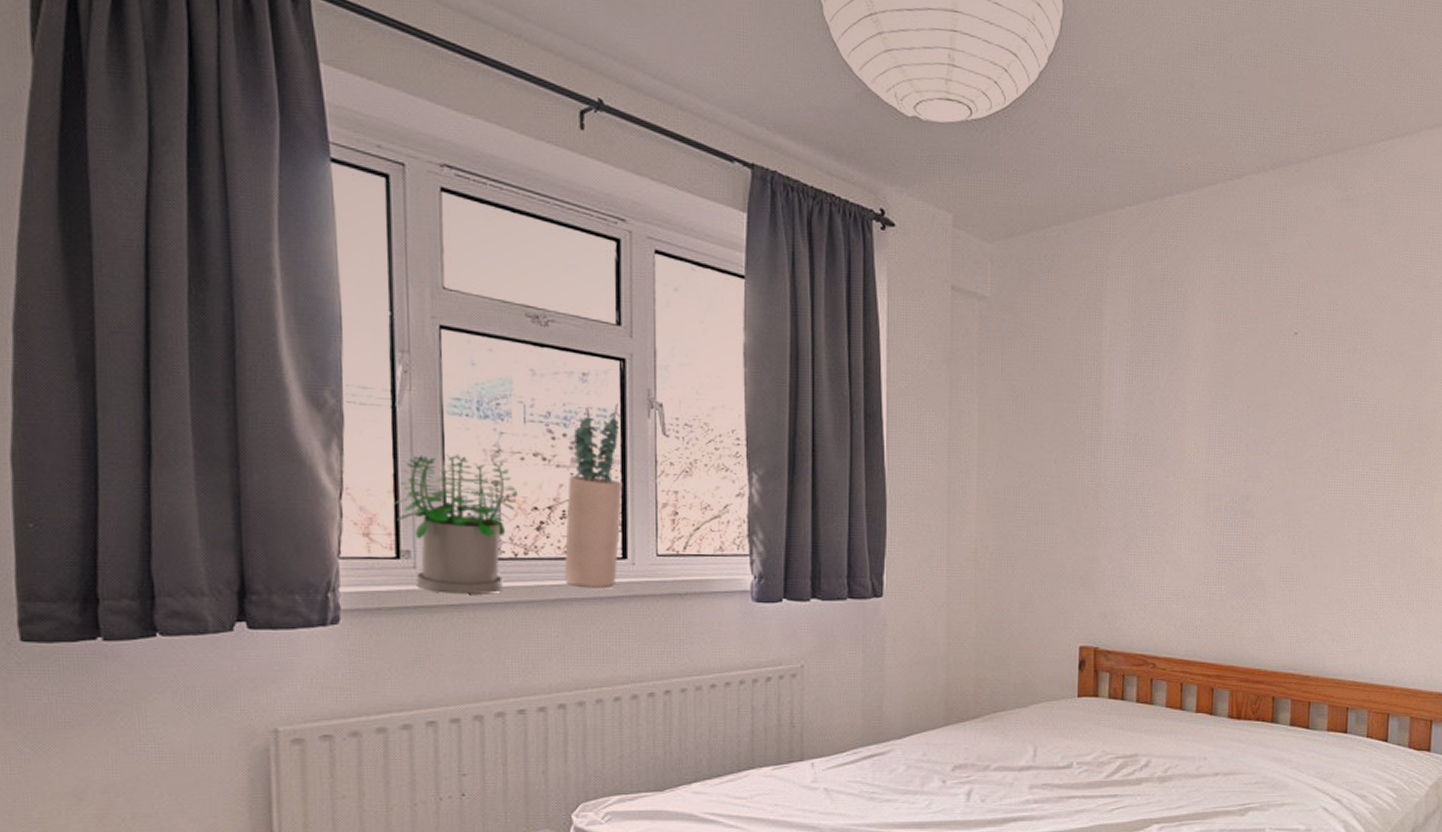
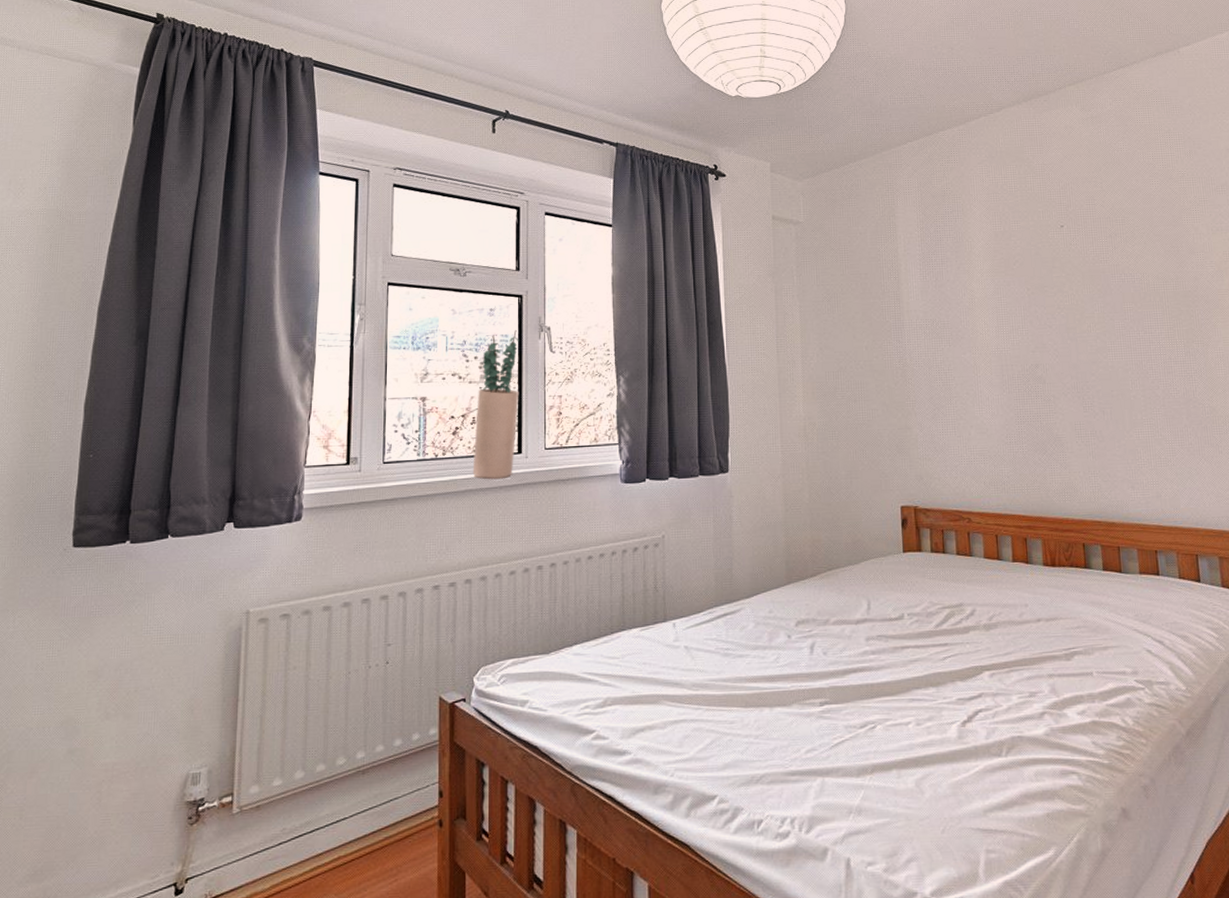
potted plant: present [394,454,519,594] -> none [348,379,440,491]

